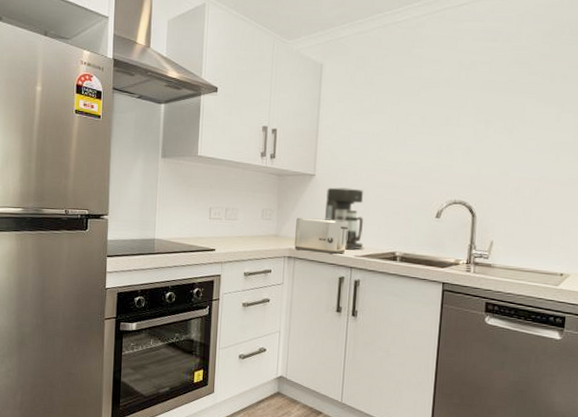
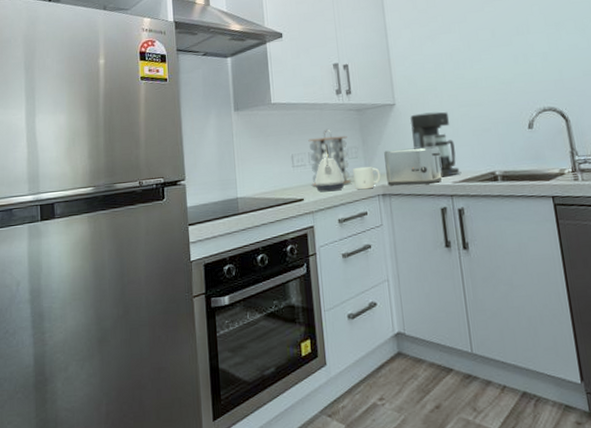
spice rack: none [225,188,265,242] -> present [308,129,352,187]
kettle: none [227,200,256,247] -> present [314,142,345,192]
mug: none [264,228,290,250] -> present [352,166,381,190]

